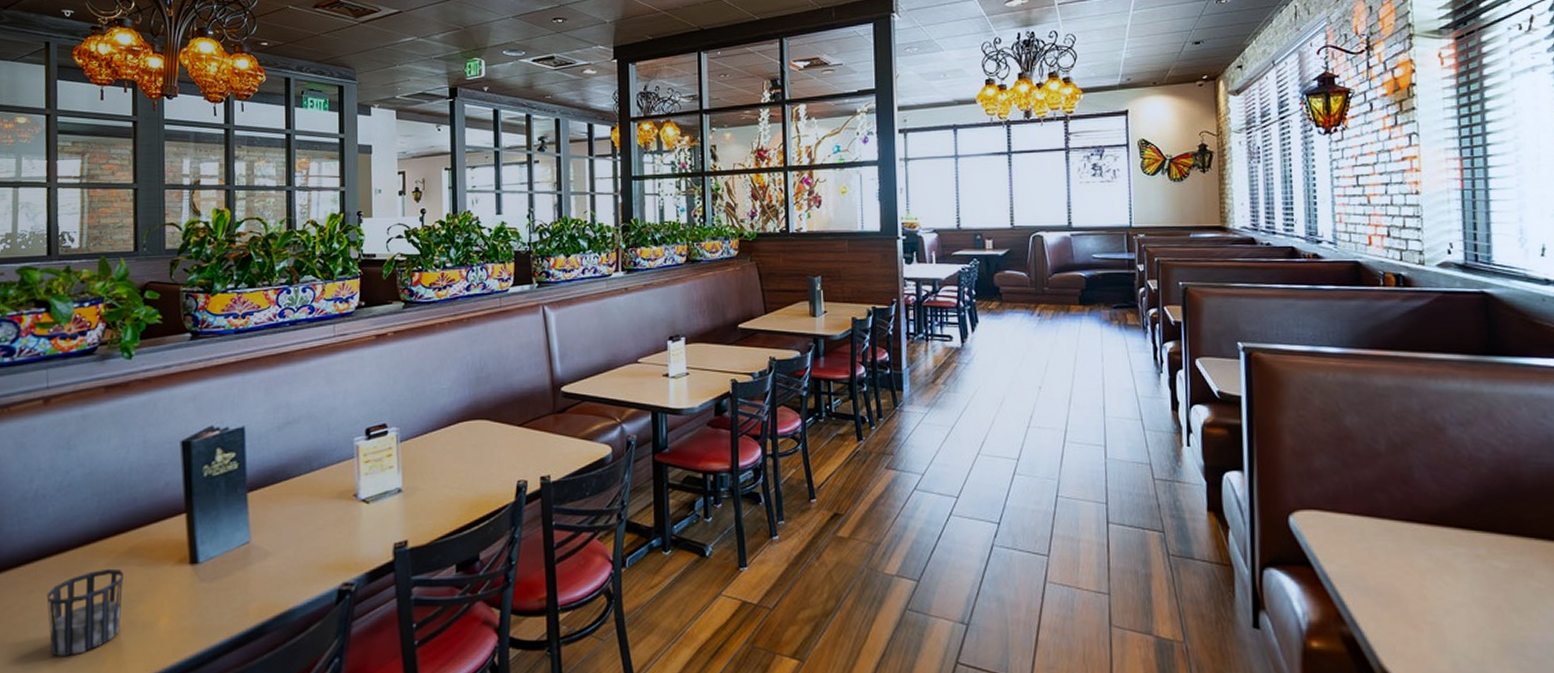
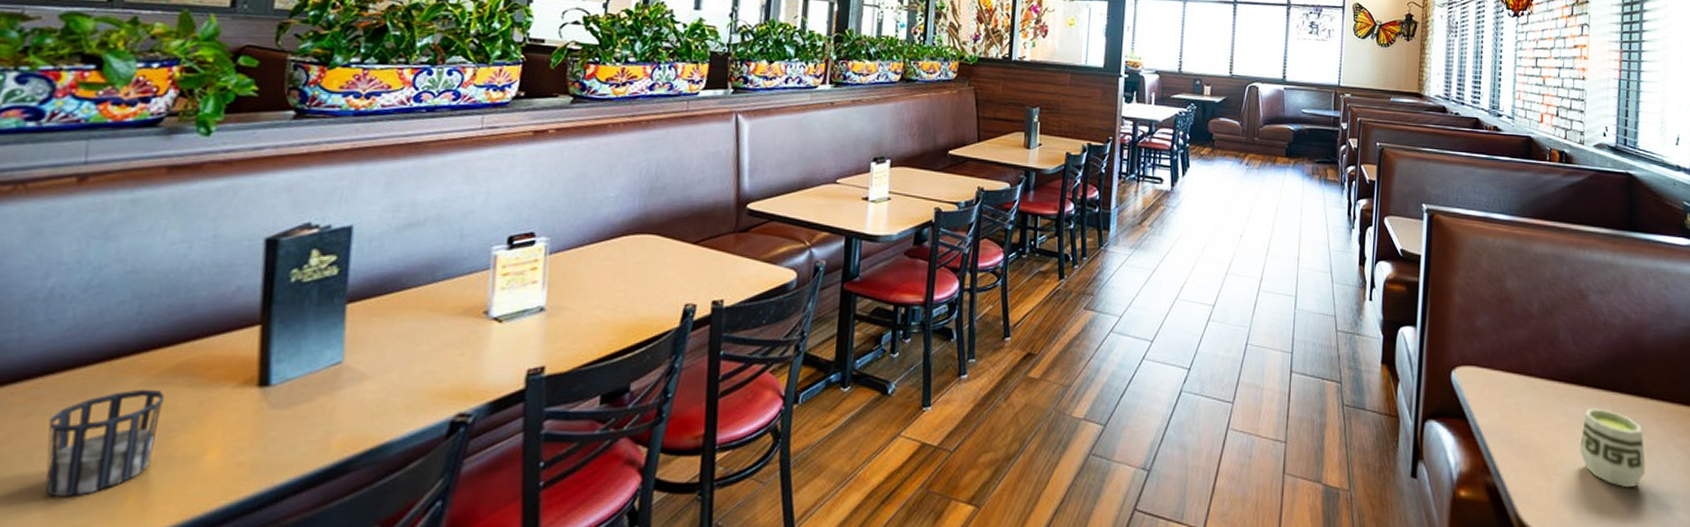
cup: none [1451,550,1537,636] -> present [1580,407,1646,487]

